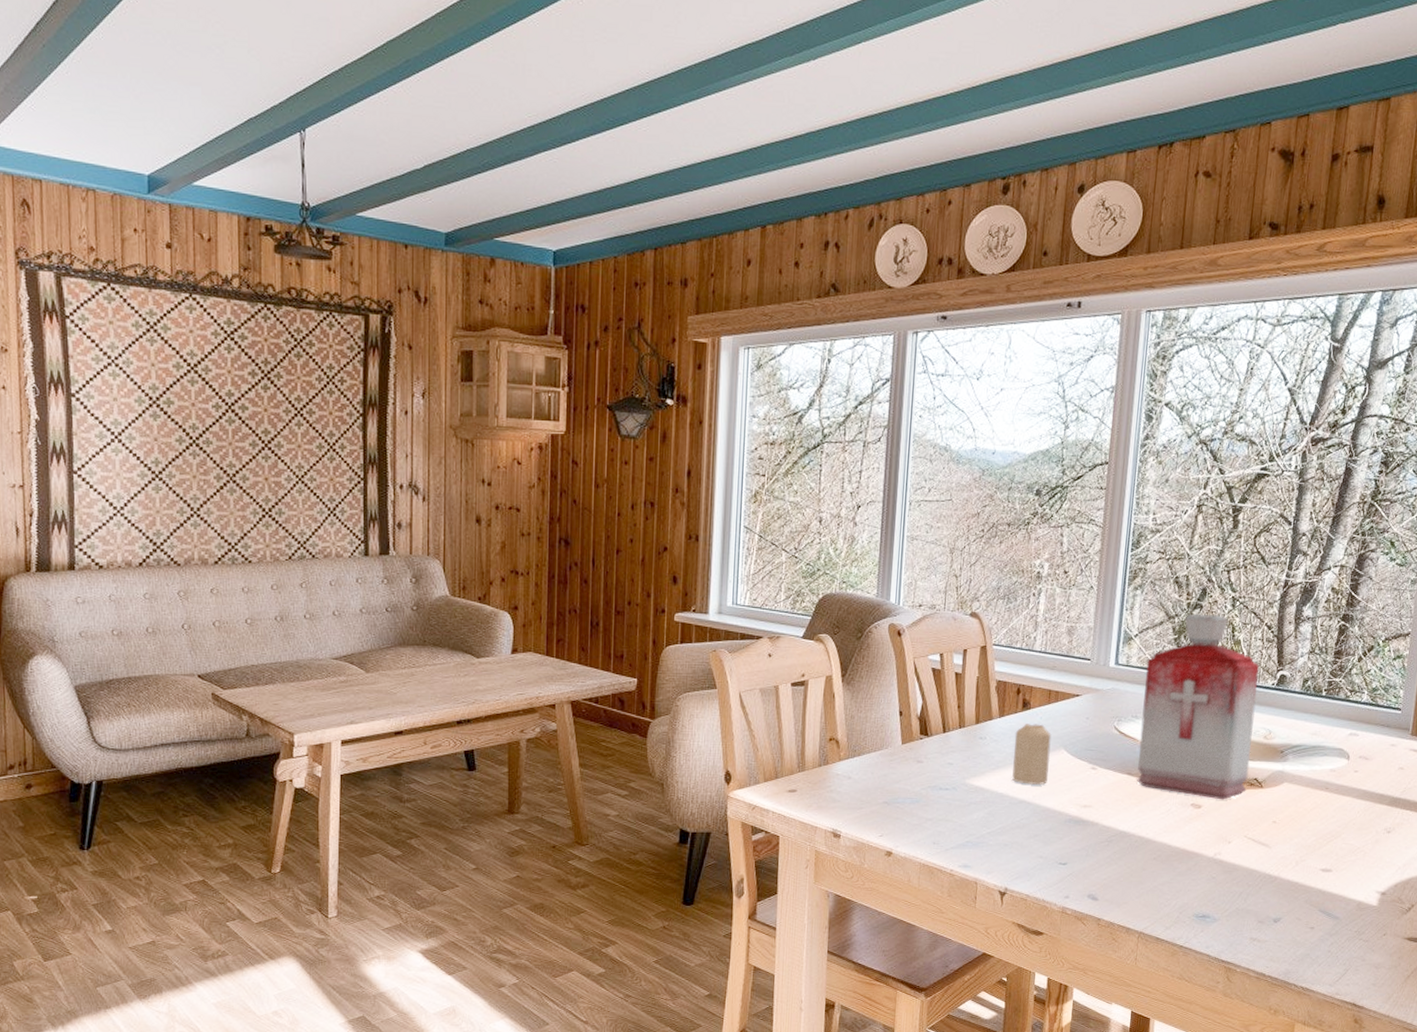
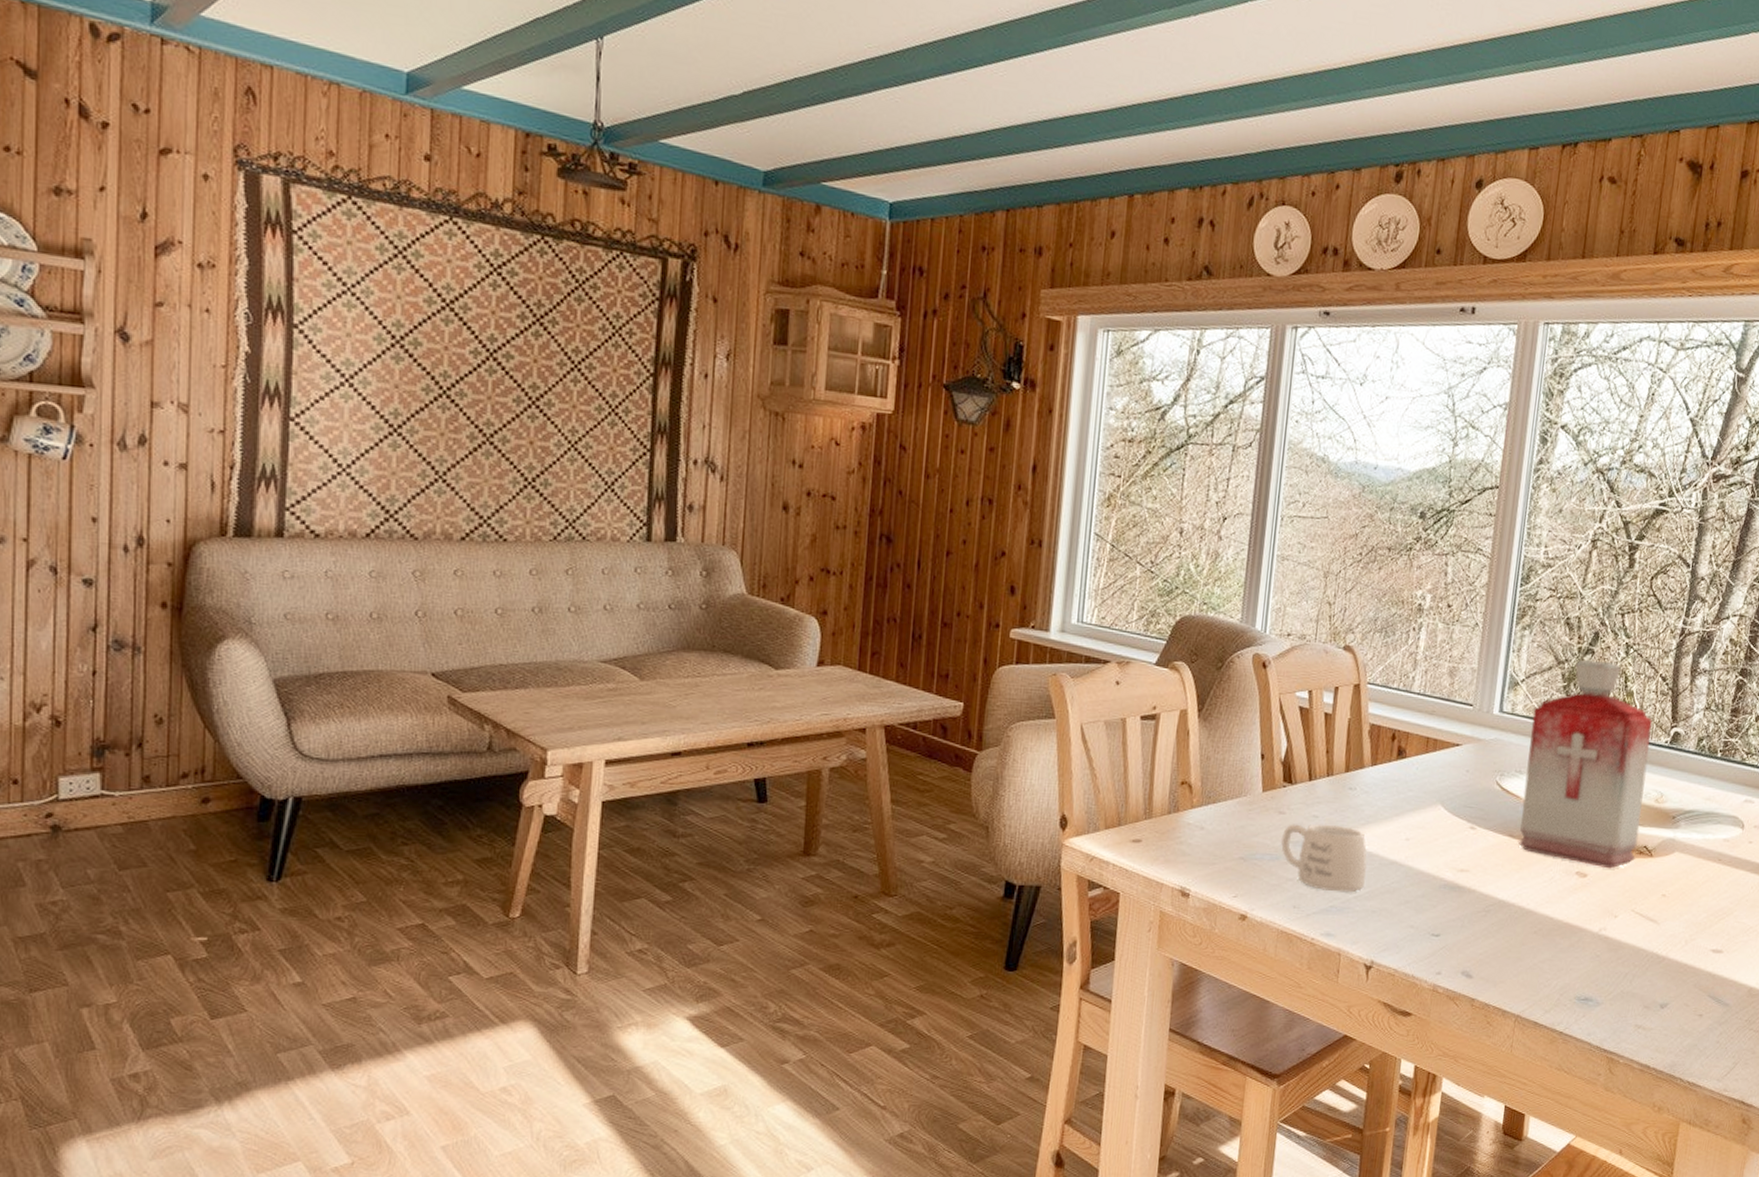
mug: none [919,770,998,829] -> present [1280,824,1367,893]
candle: present [1012,724,1052,785] -> none [1383,774,1428,844]

